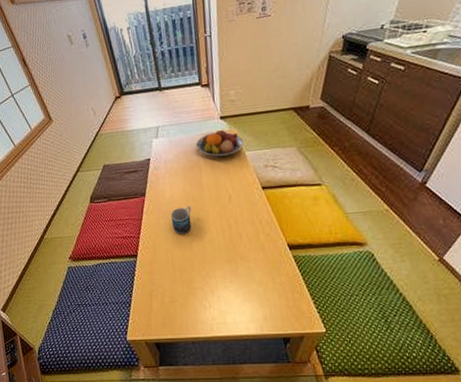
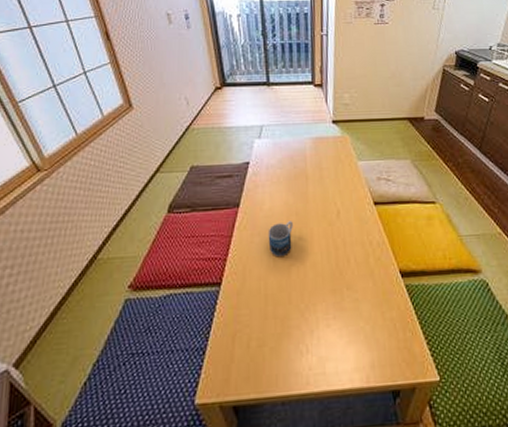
fruit bowl: present [195,129,244,157] -> none [303,134,357,164]

